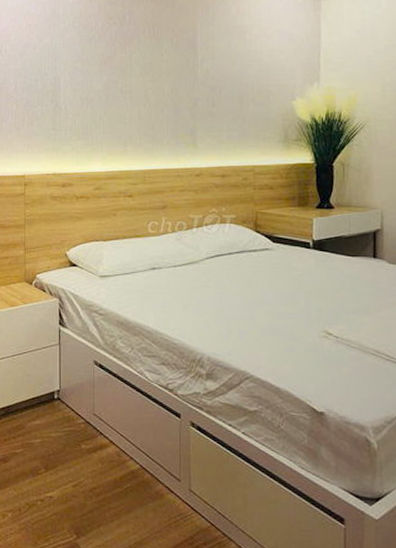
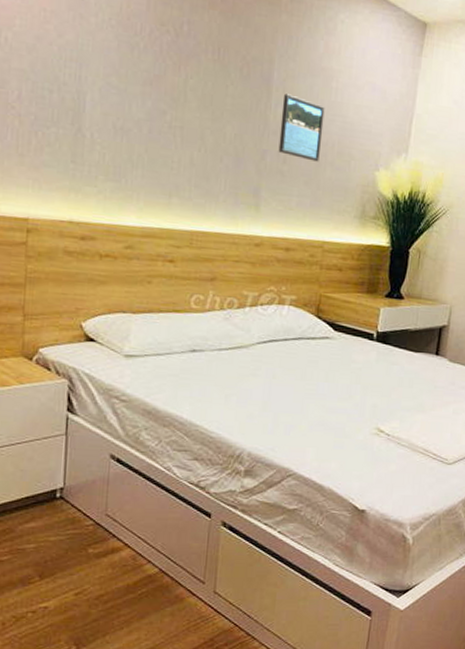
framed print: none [207,51,243,101] -> present [278,93,325,162]

